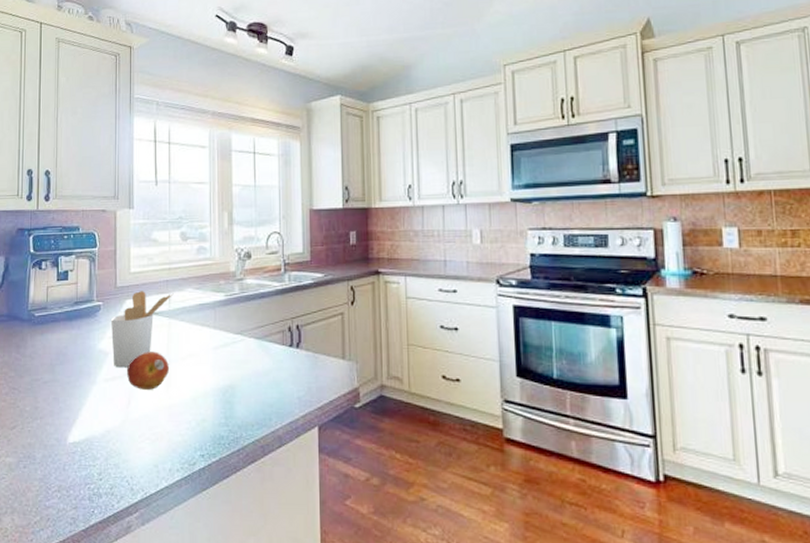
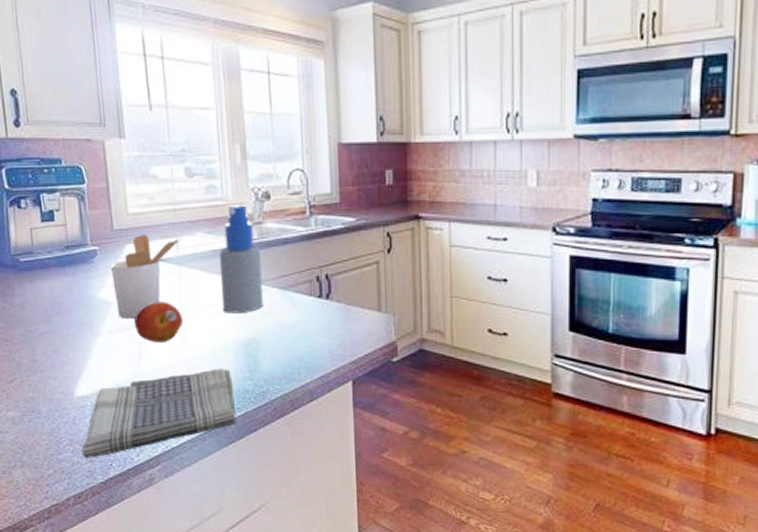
dish towel: none [68,415,210,505] -> present [82,369,236,458]
spray bottle: none [204,264,241,362] -> present [218,205,263,314]

